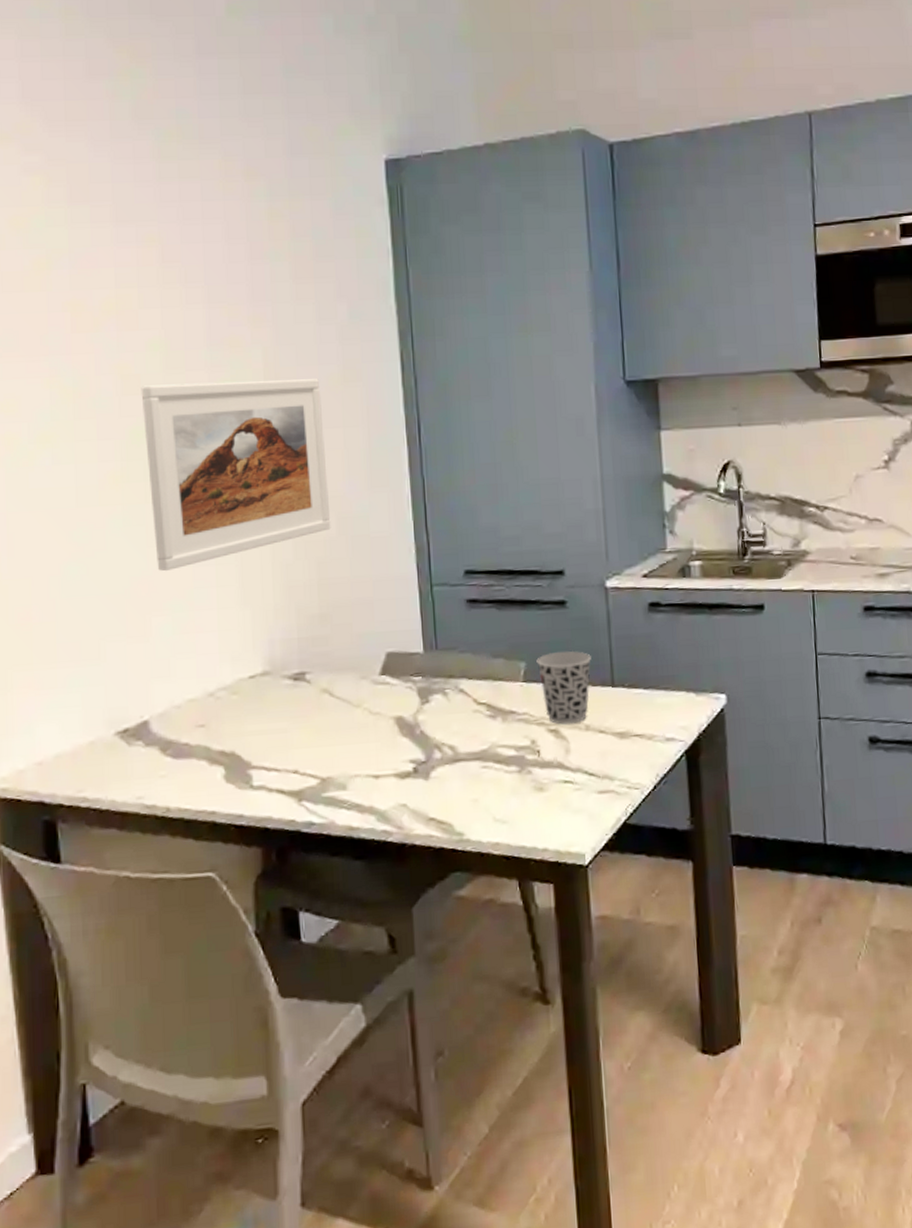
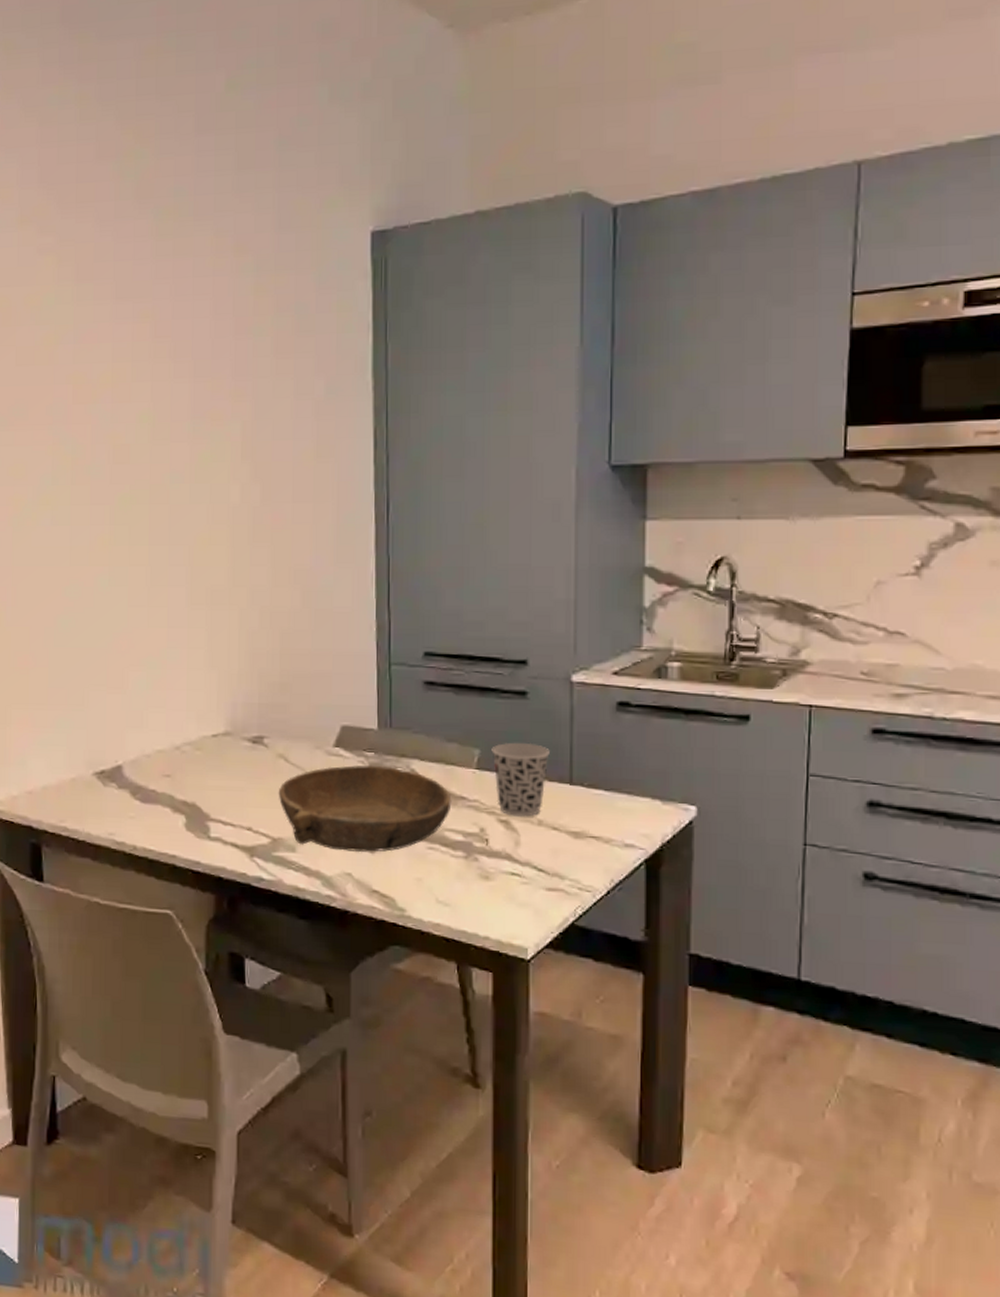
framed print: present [141,379,331,572] -> none [130,453,296,631]
bowl: none [324,689,502,782] -> present [278,765,452,853]

